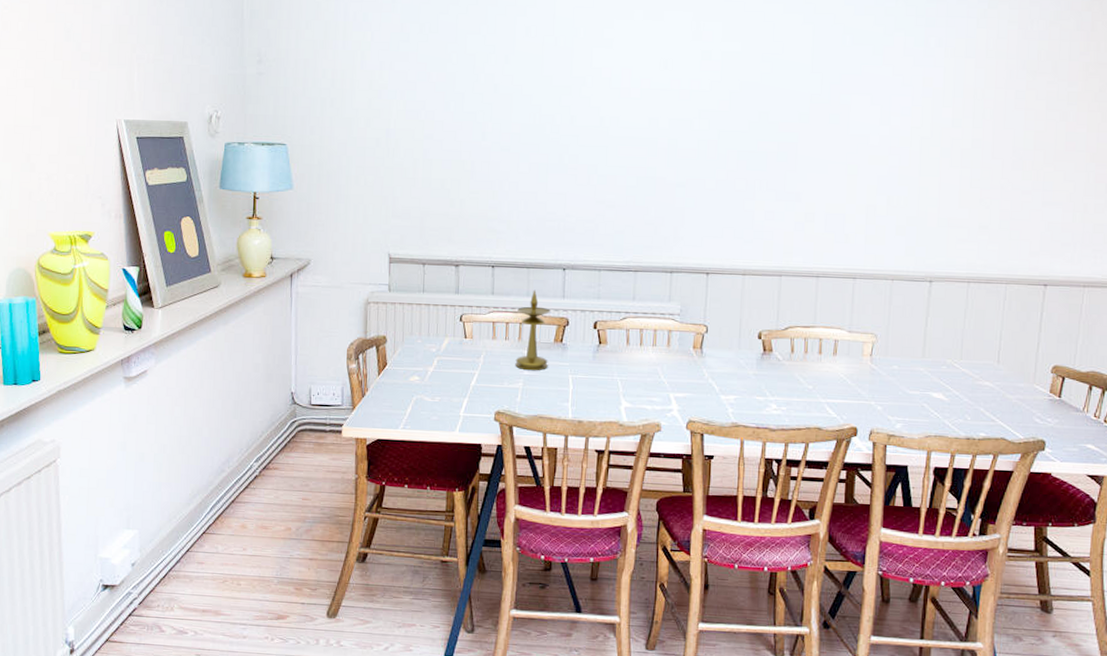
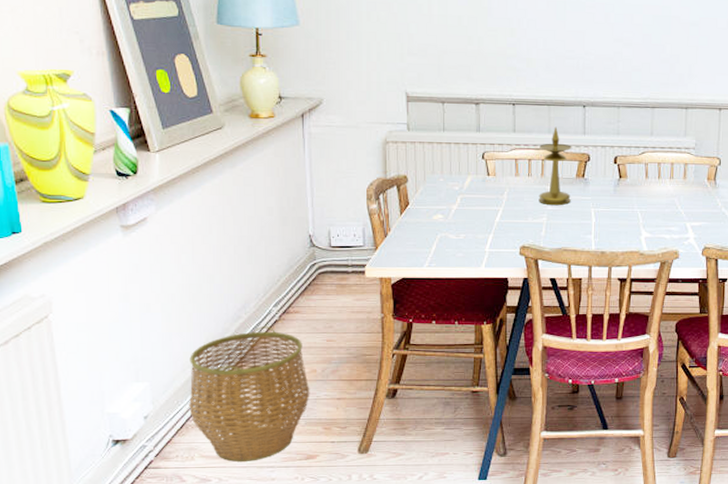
basket: none [172,481,284,617] -> present [189,326,310,462]

